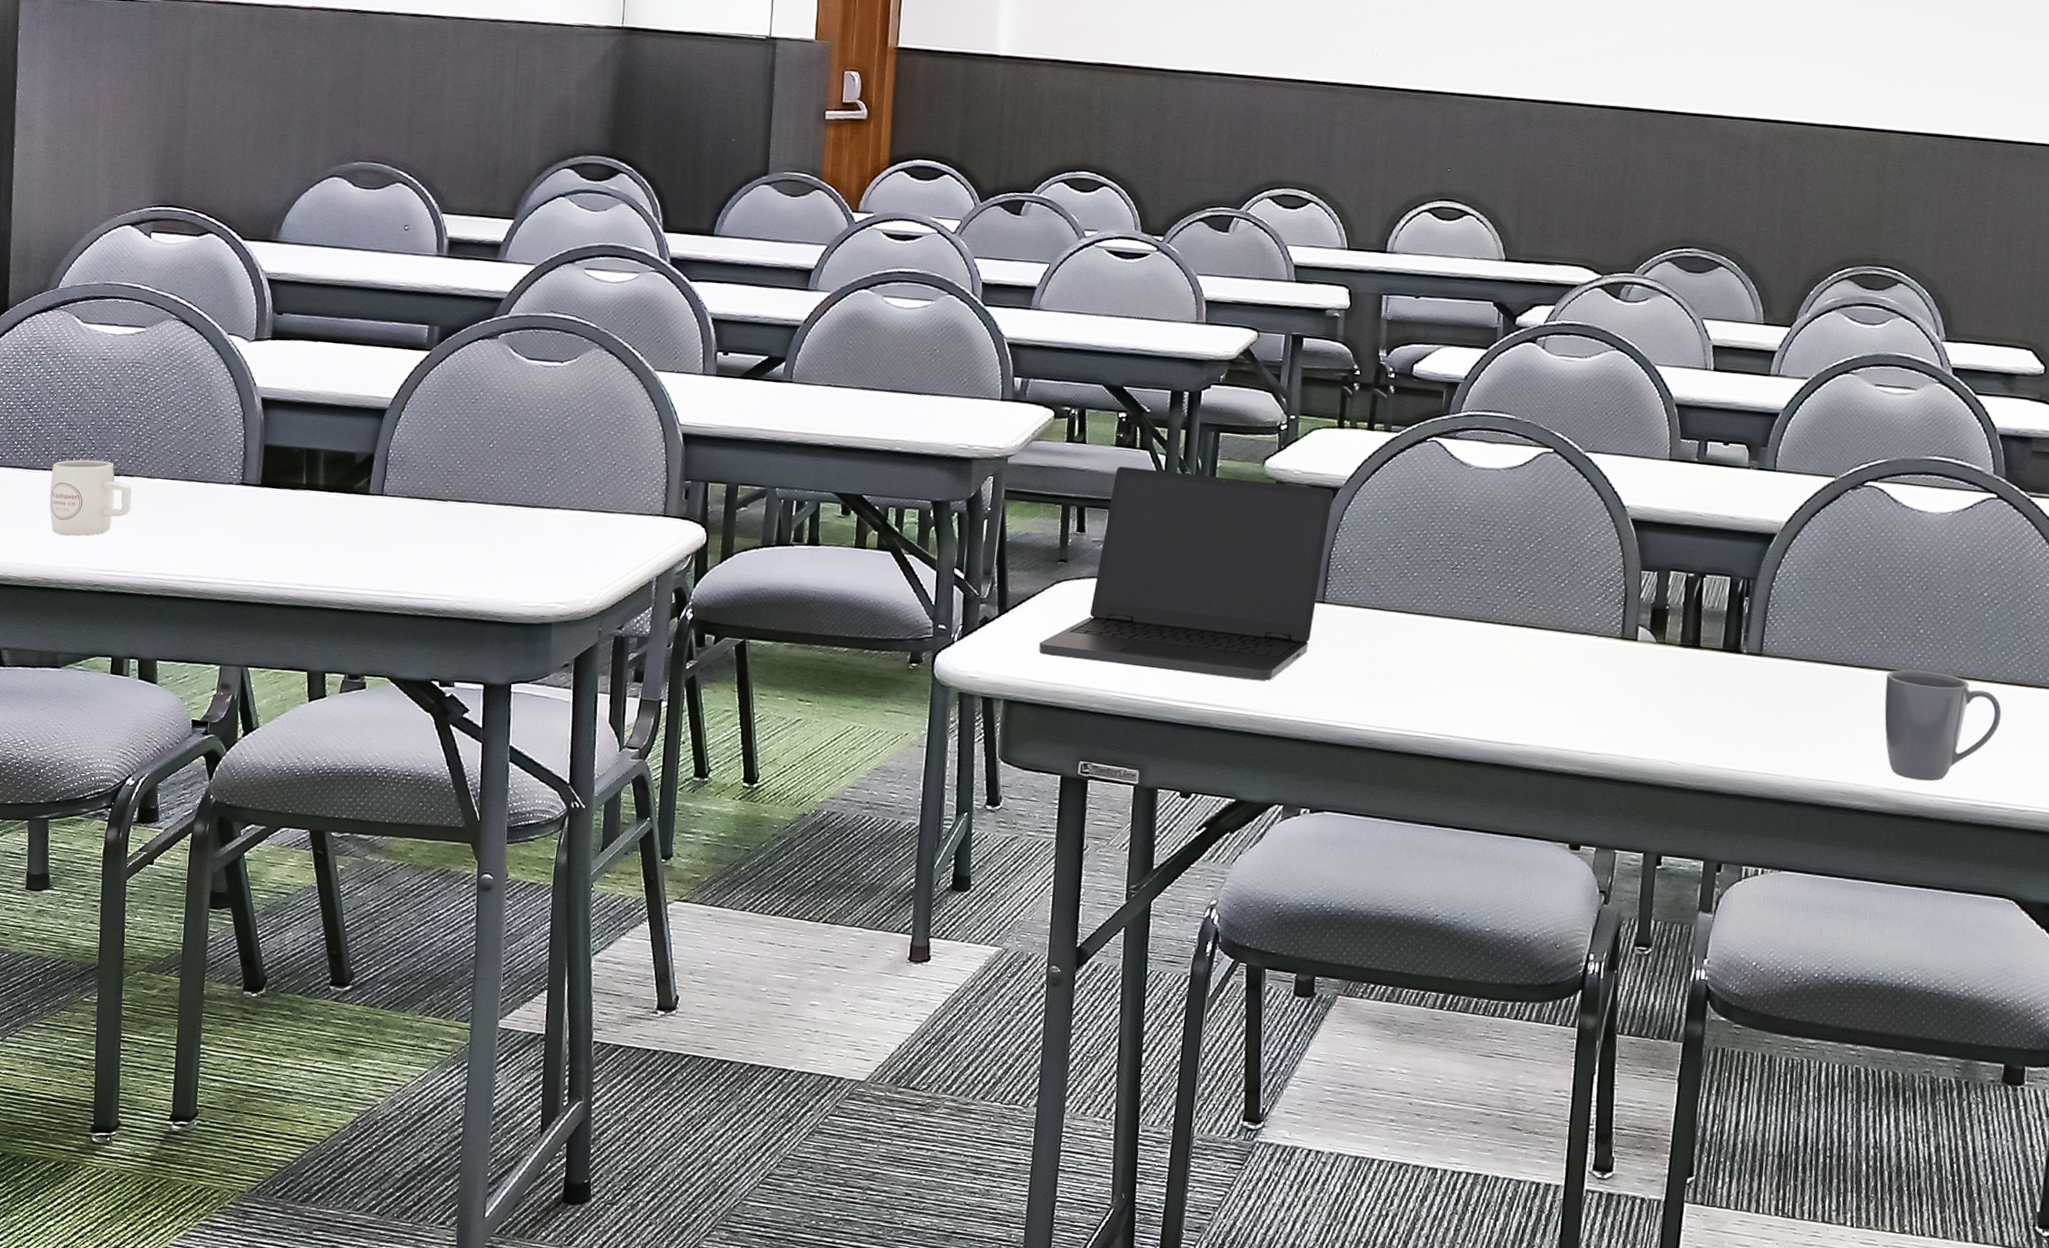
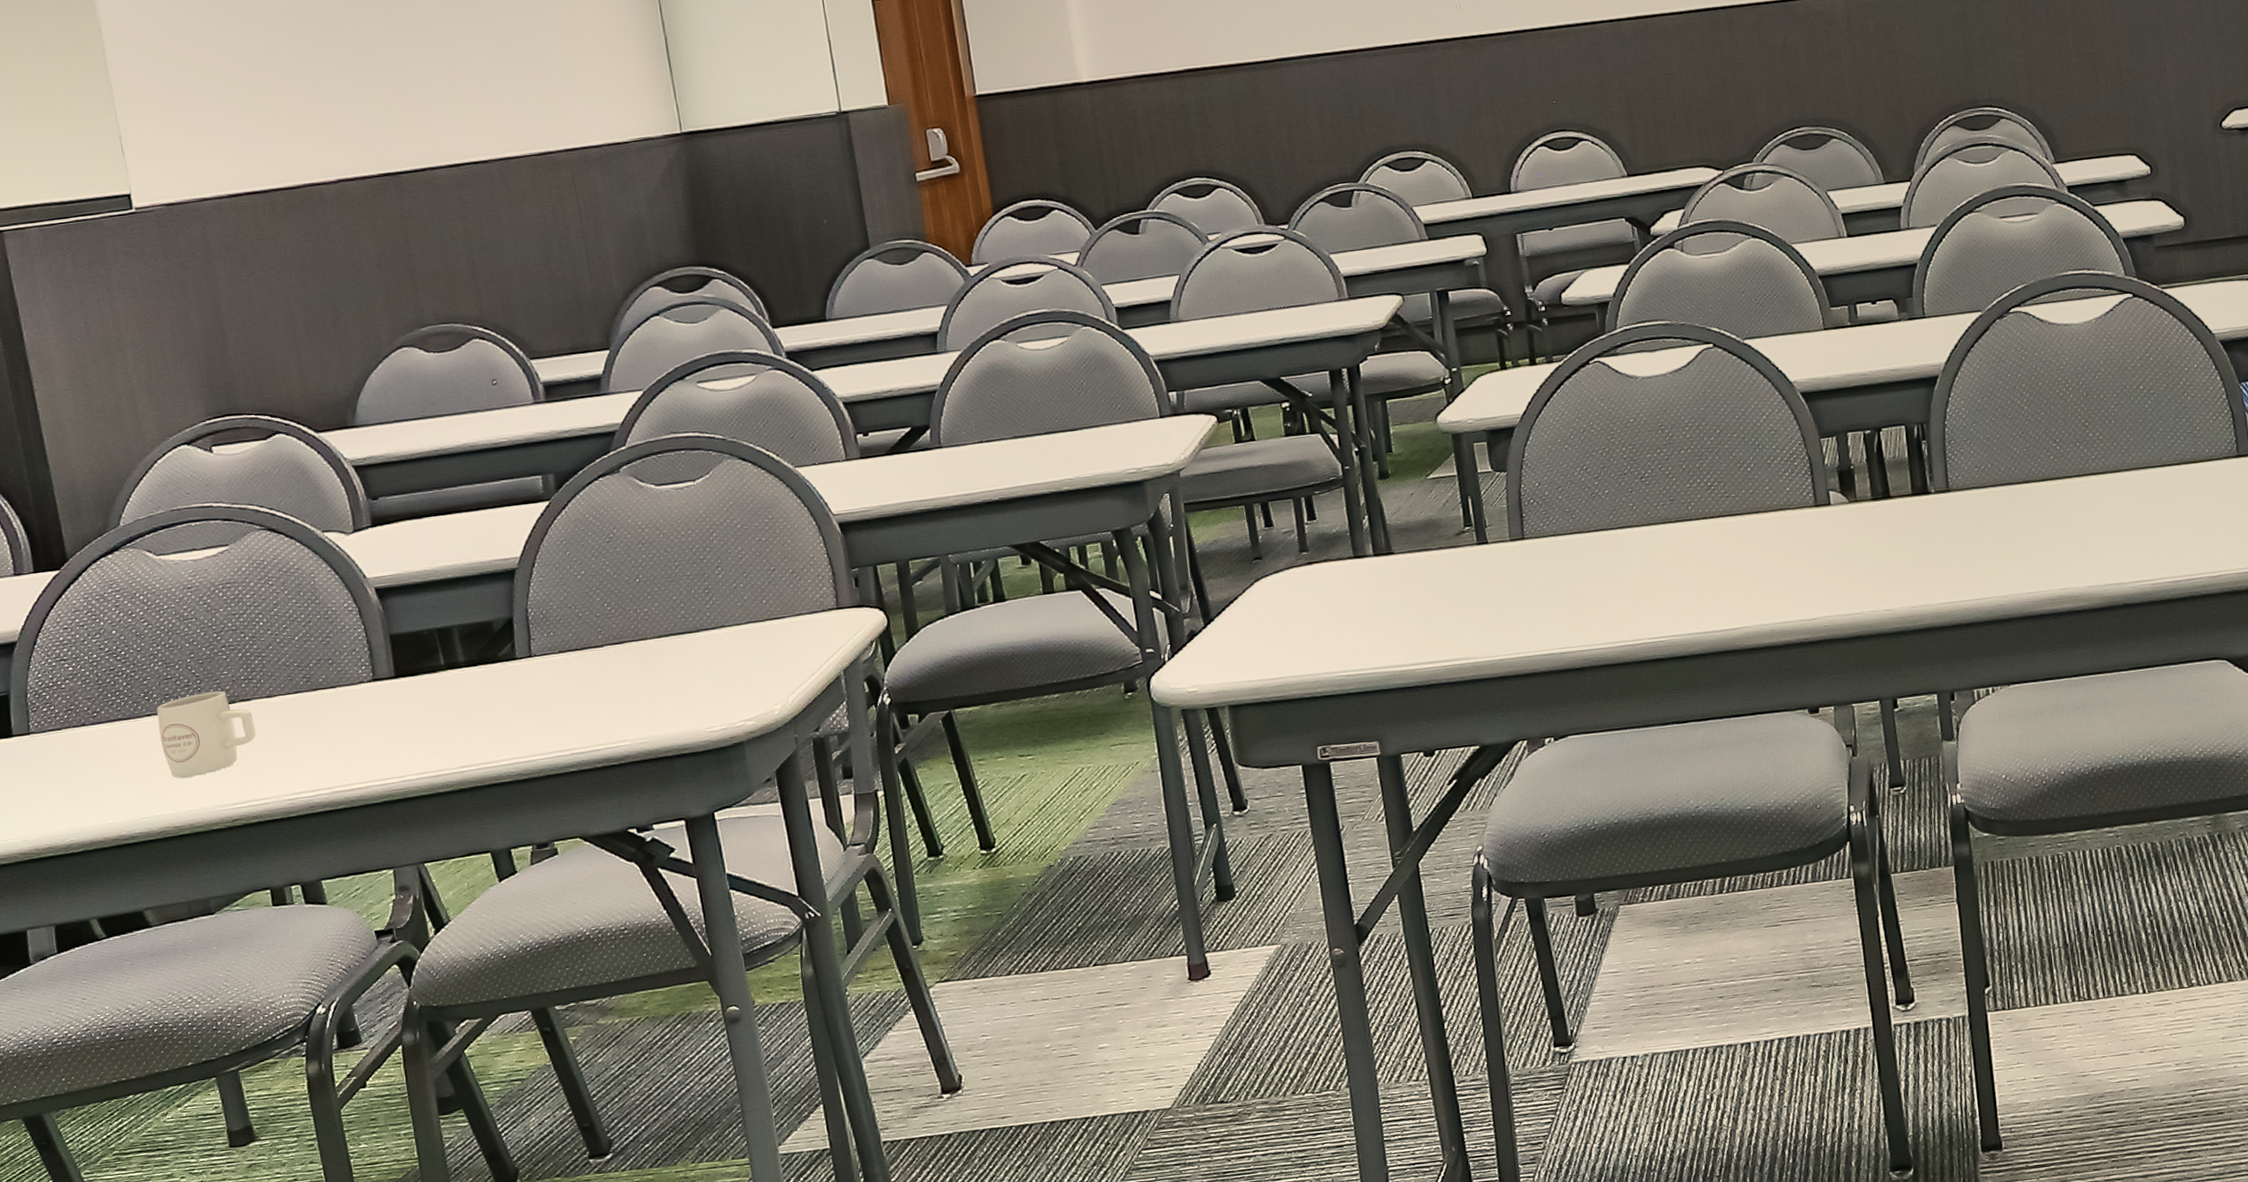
laptop: present [1039,466,1334,681] -> none [1252,429,1518,654]
mug: present [1884,669,2002,782] -> none [2067,468,2180,573]

